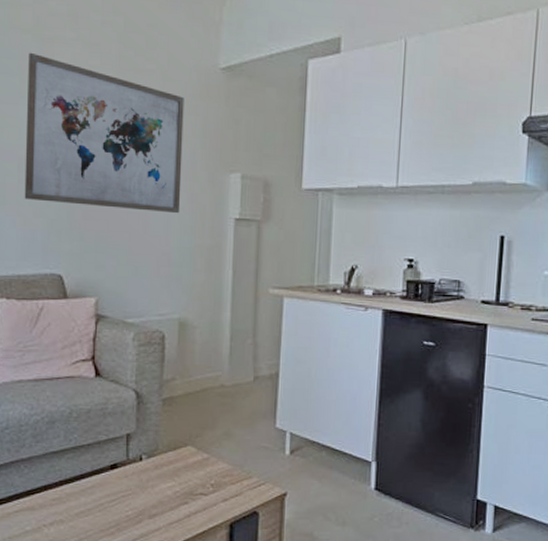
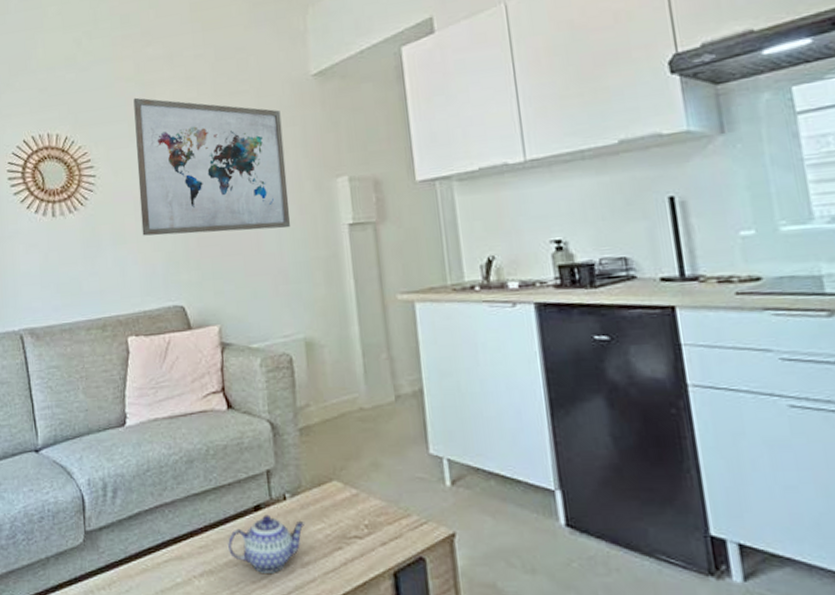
teapot: none [81,473,157,523] -> present [228,514,306,573]

